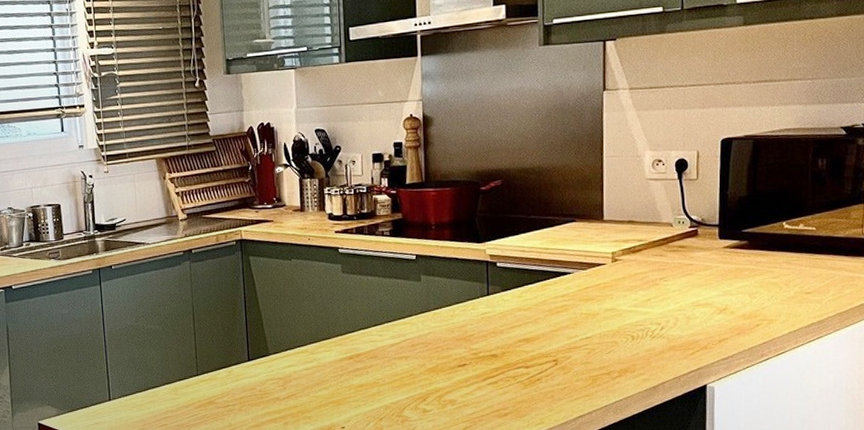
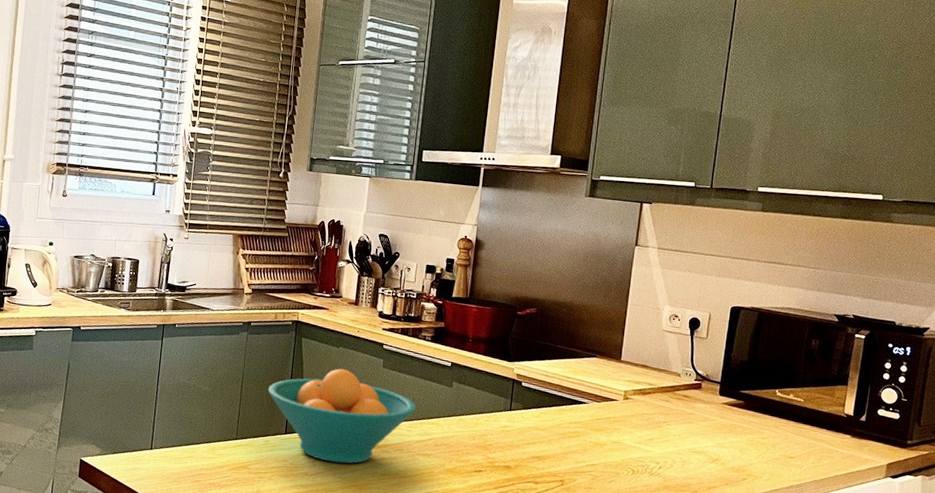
fruit bowl: none [221,282,385,382] -> present [267,368,417,464]

